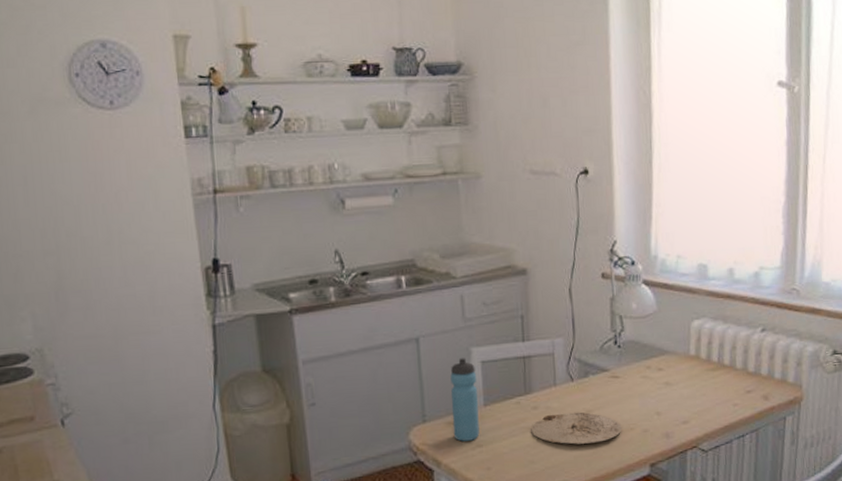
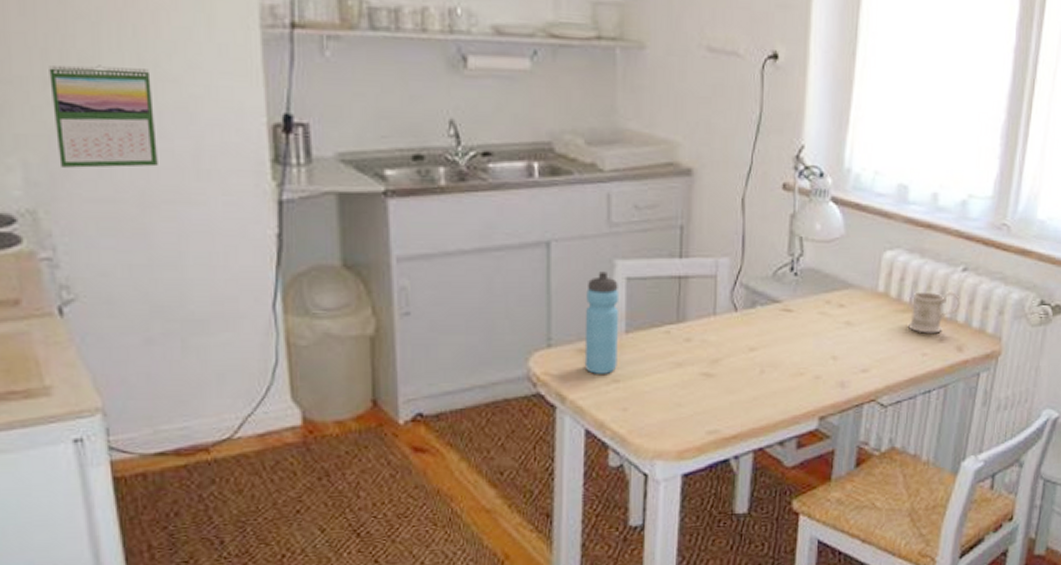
calendar: none [47,236,125,315] -> present [49,65,158,168]
plate: present [531,412,622,445] -> none [680,349,790,388]
mug: none [718,349,763,387] -> present [907,290,961,333]

